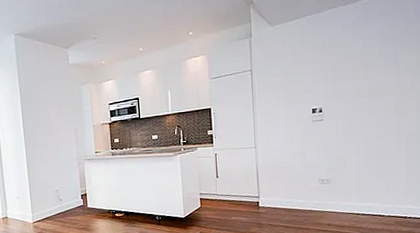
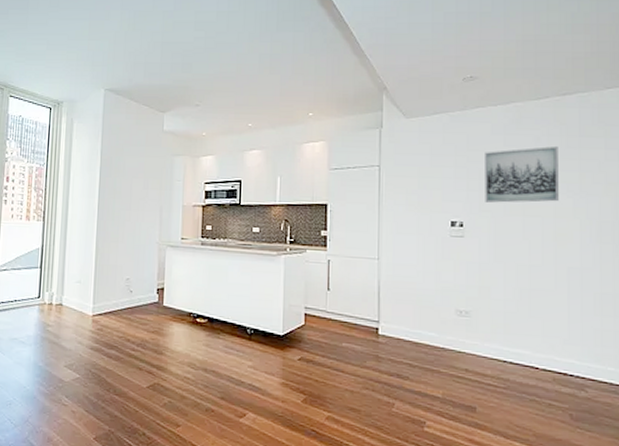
wall art: none [338,34,399,89] -> present [485,146,559,203]

